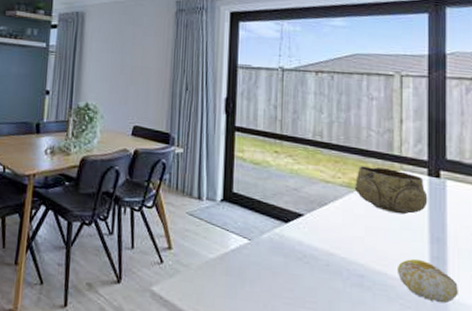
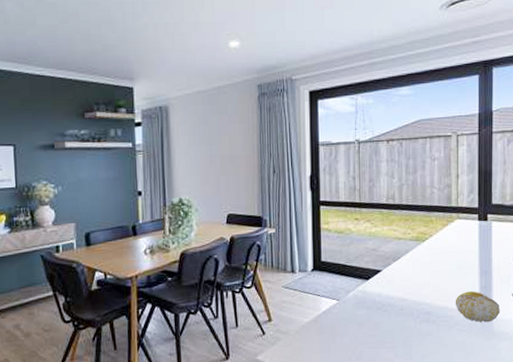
decorative bowl: present [354,166,428,215] -> none [421,219,478,257]

